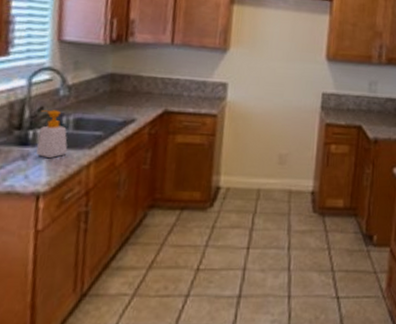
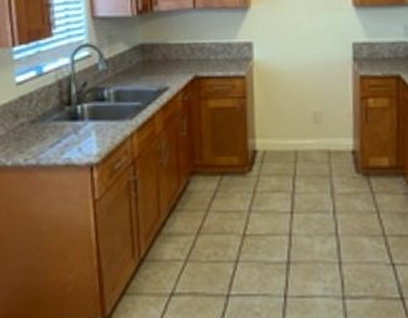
soap bottle: present [36,109,68,159] -> none [84,84,112,131]

